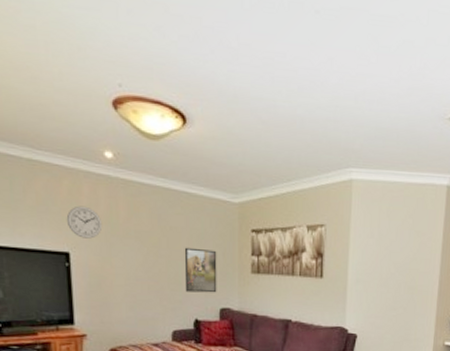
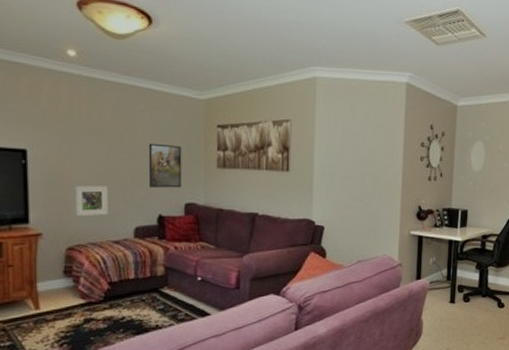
wall clock: present [66,205,103,239] -> none [24,102,63,136]
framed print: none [116,289,147,319] -> present [75,185,108,217]

